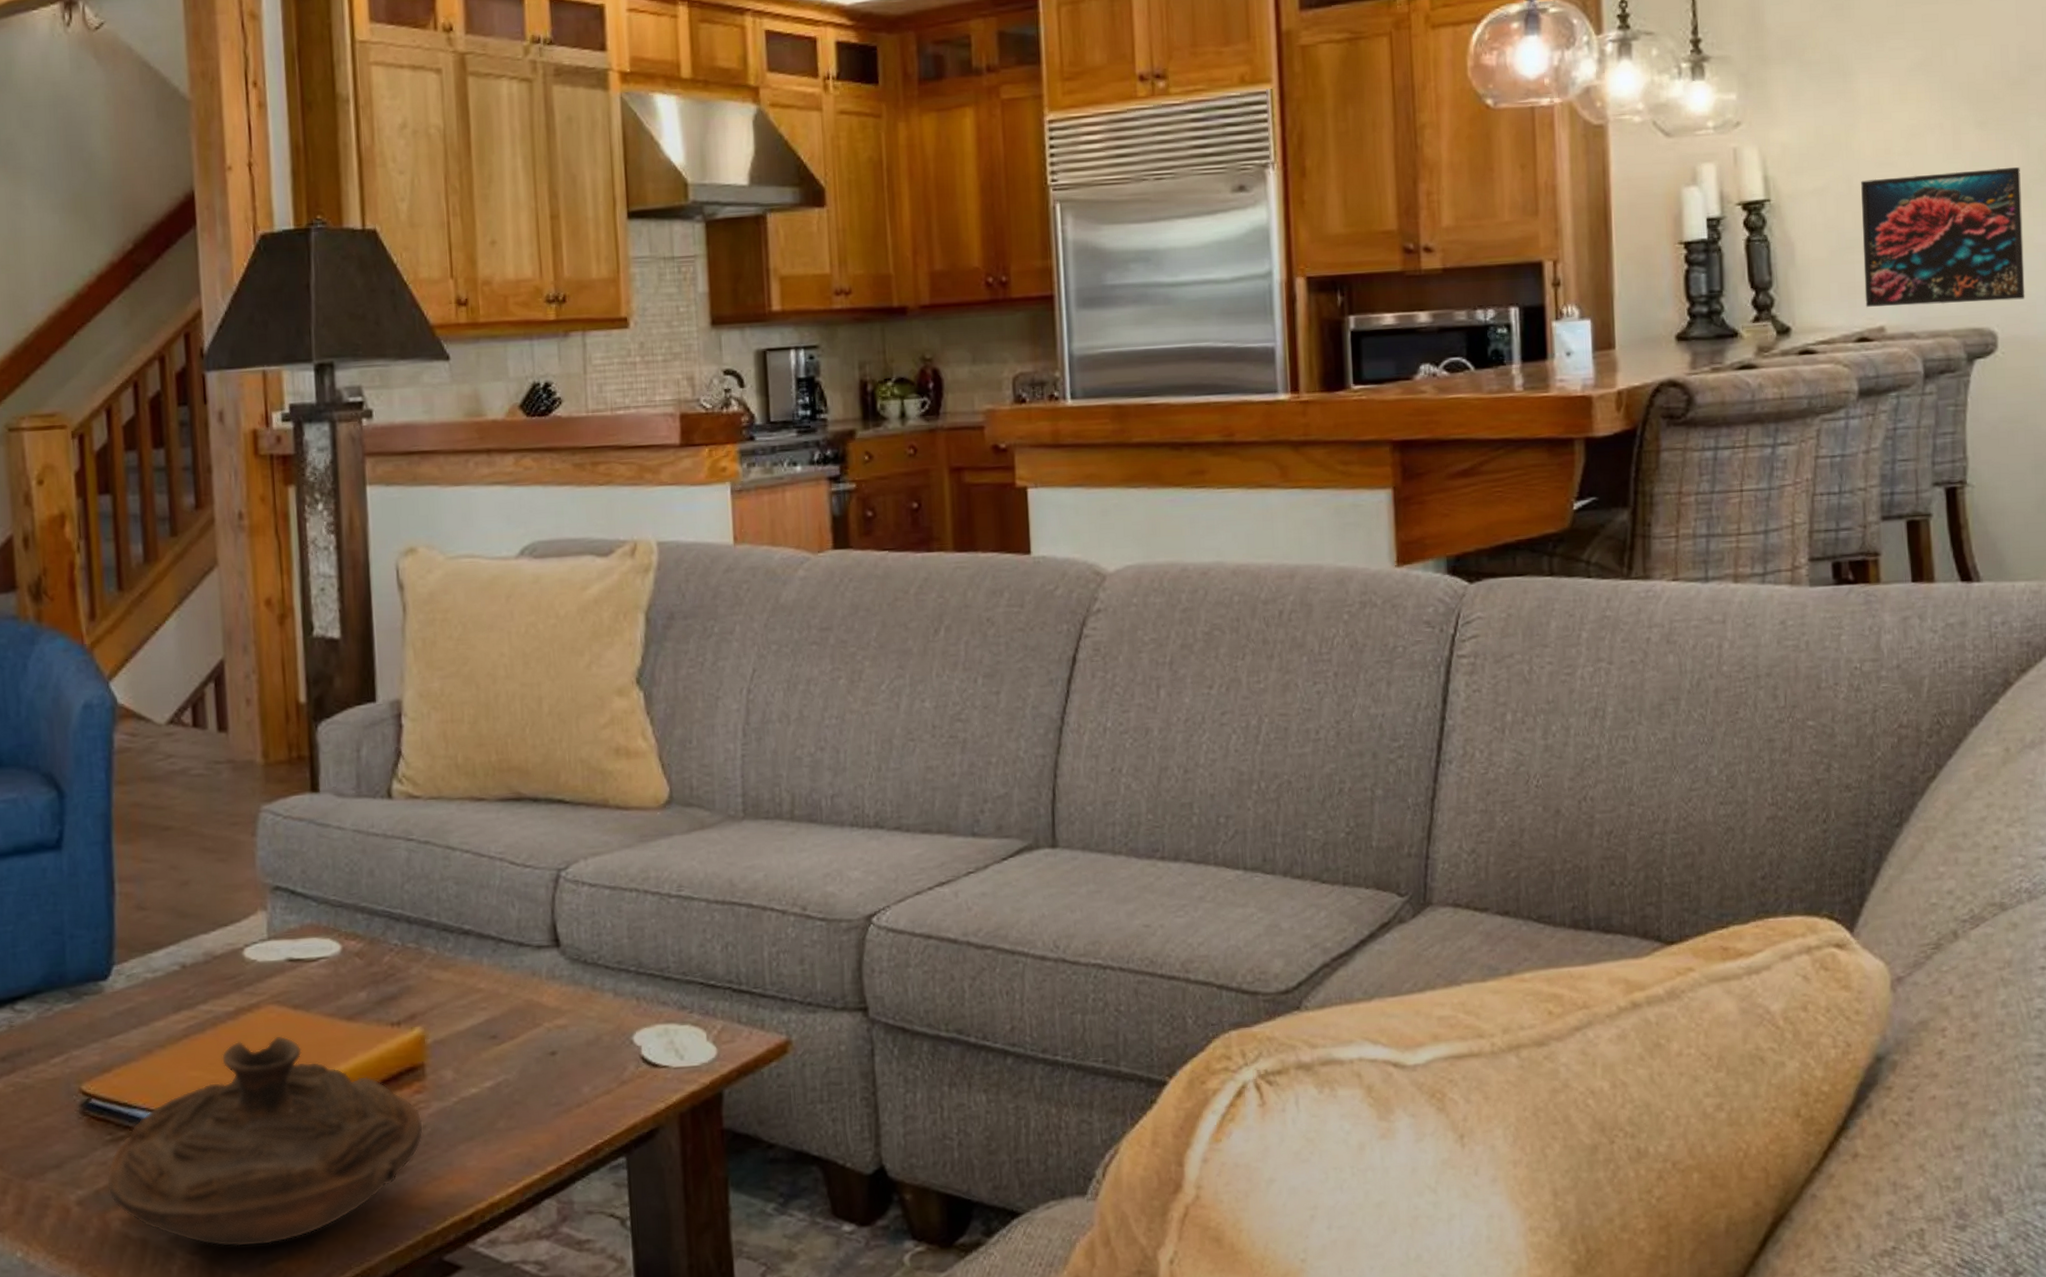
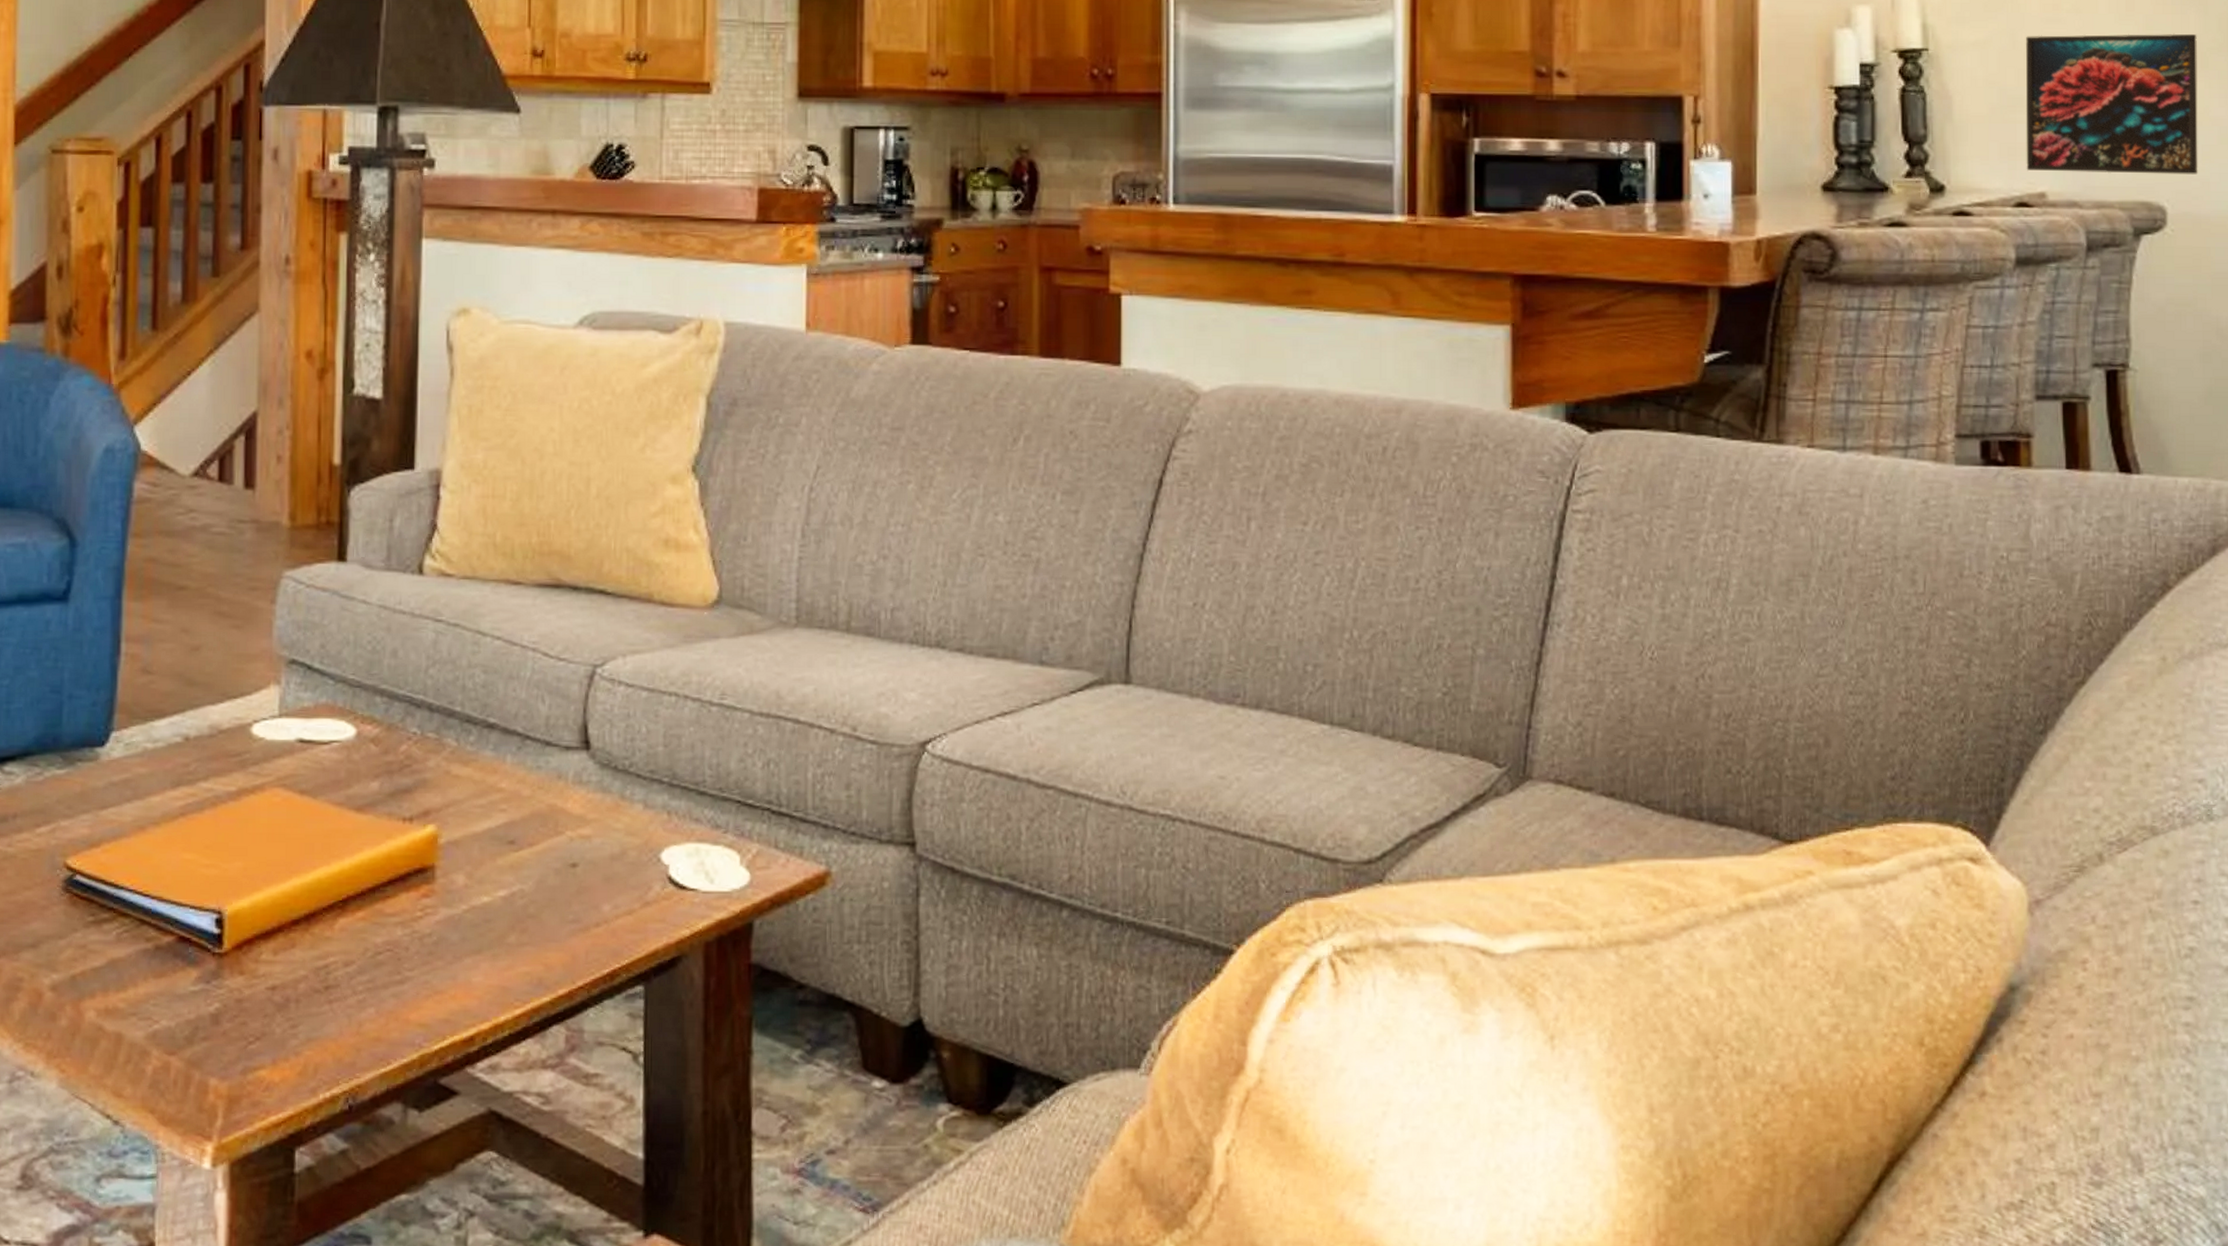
decorative bowl: present [106,1035,423,1247] -> none [84,822,428,1051]

